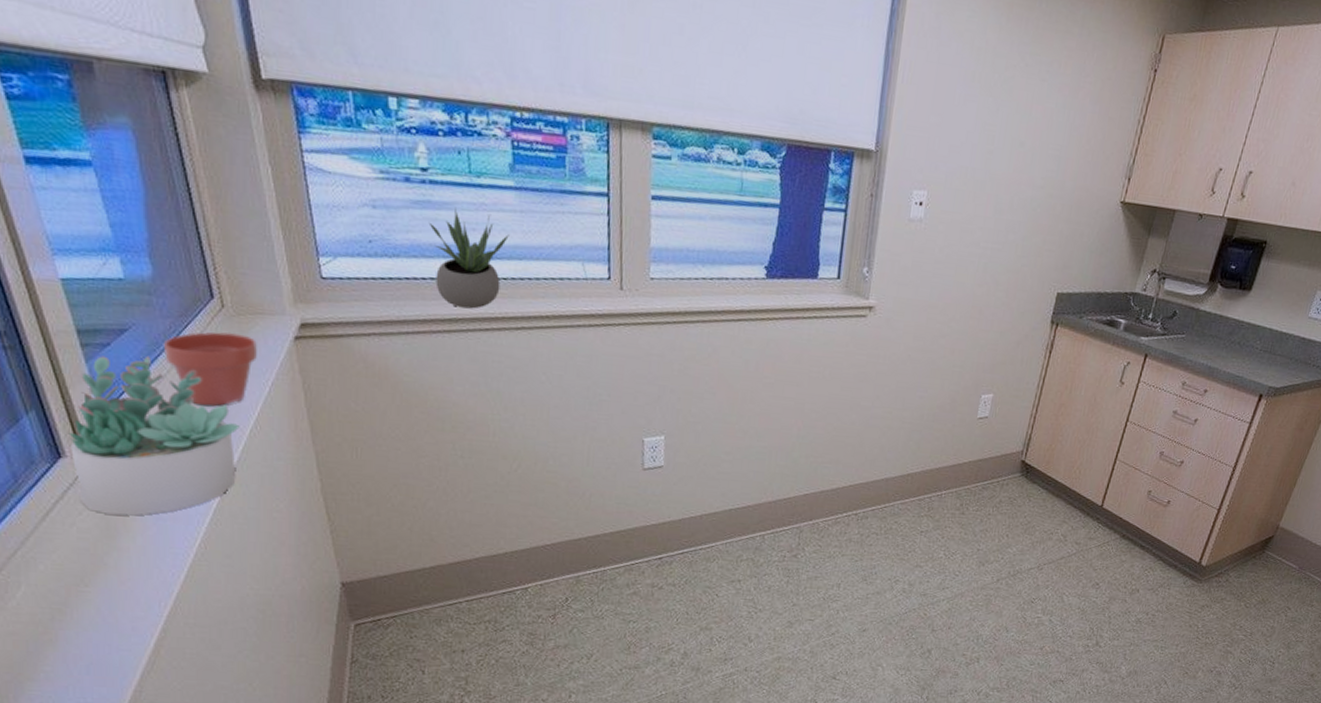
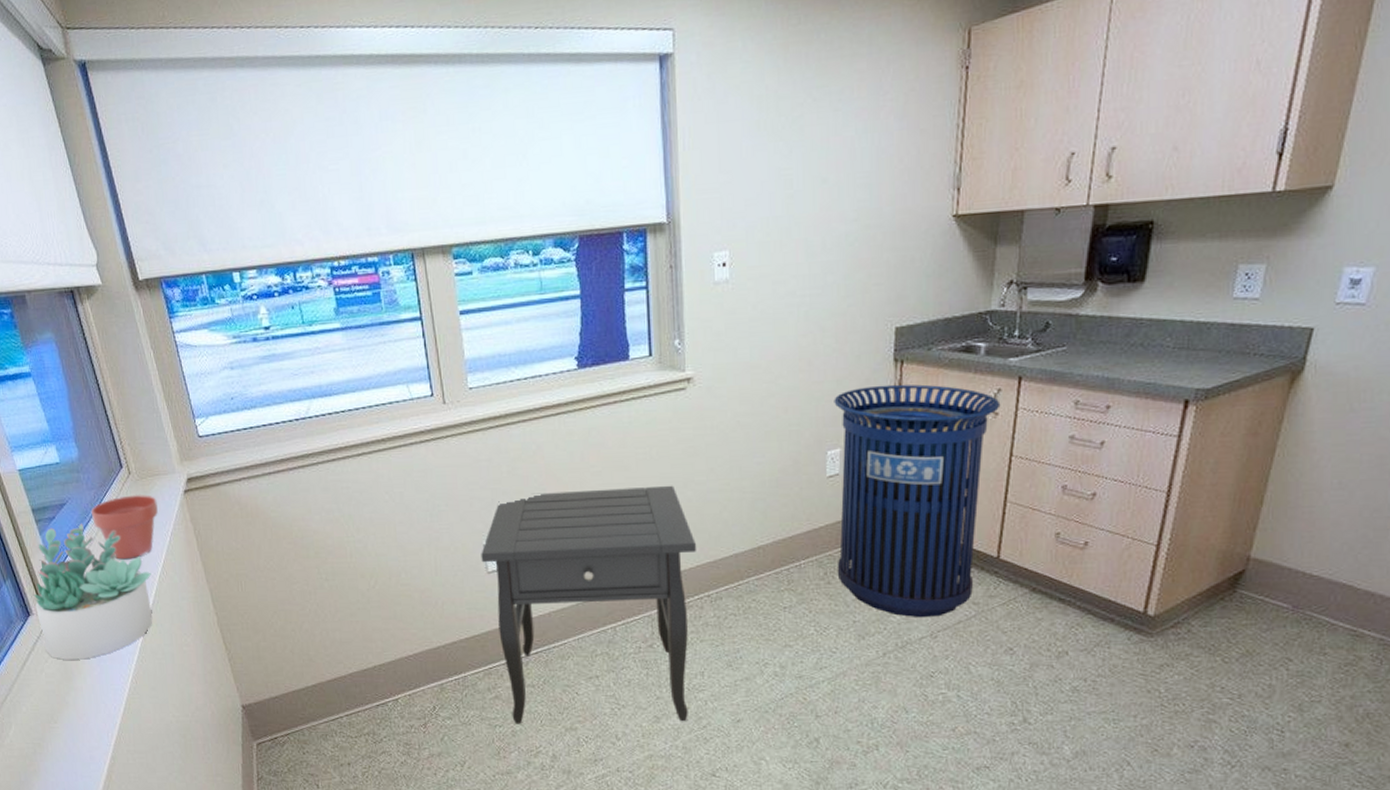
potted plant: present [428,208,509,309] -> none [275,356,342,444]
table: none [638,395,853,627] -> present [481,485,697,724]
recycling bin: none [971,342,1128,552] -> present [834,384,1001,617]

